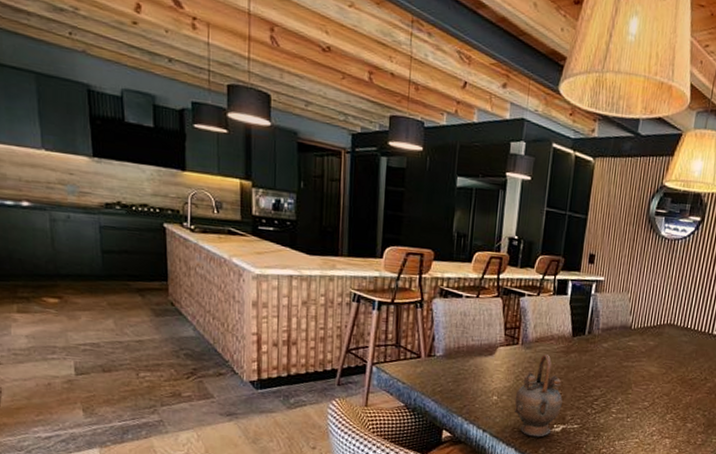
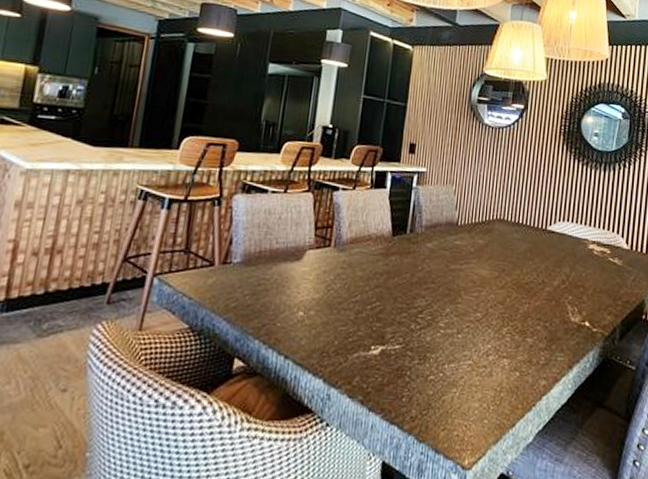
teapot: present [515,354,563,437] -> none [324,258,381,363]

